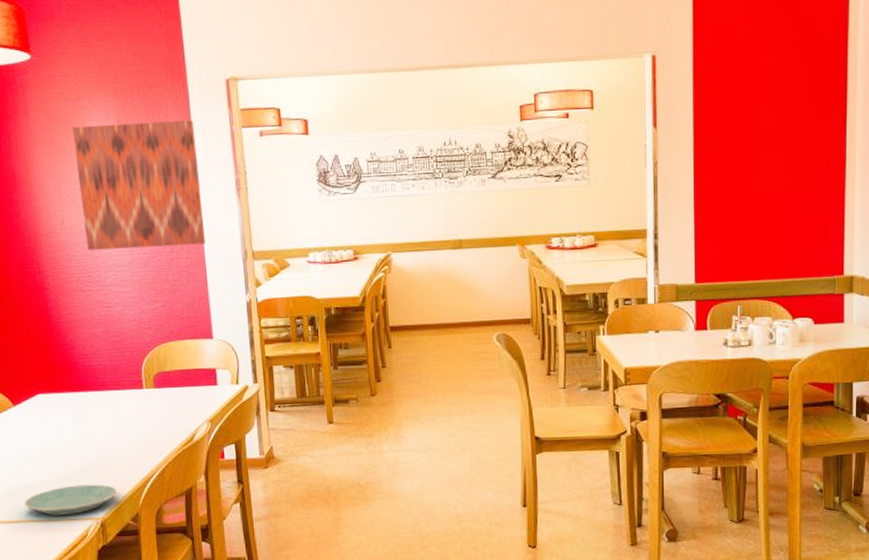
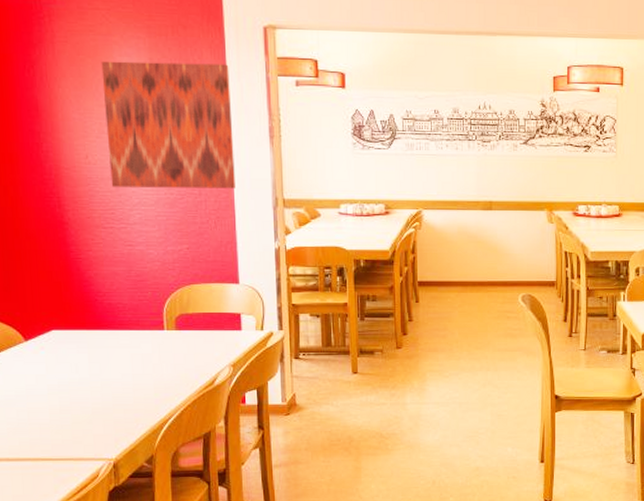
plate: present [24,484,117,516] -> none [32,424,131,454]

